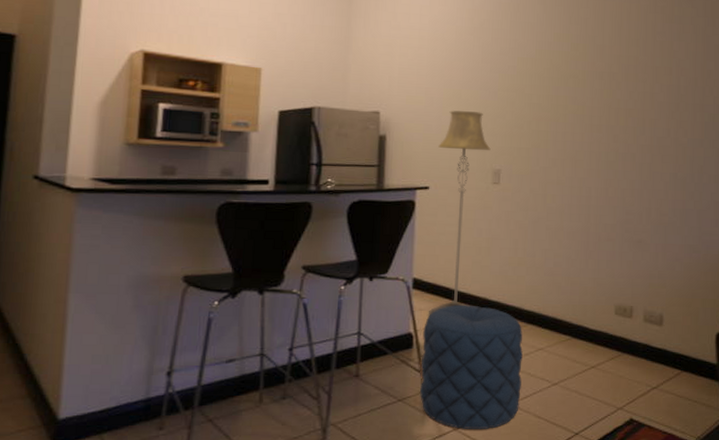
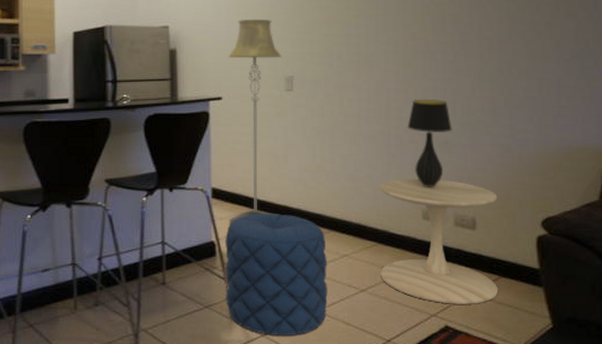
side table: none [573,274,684,398] -> present [380,178,499,304]
table lamp: none [605,198,646,284] -> present [407,99,452,187]

